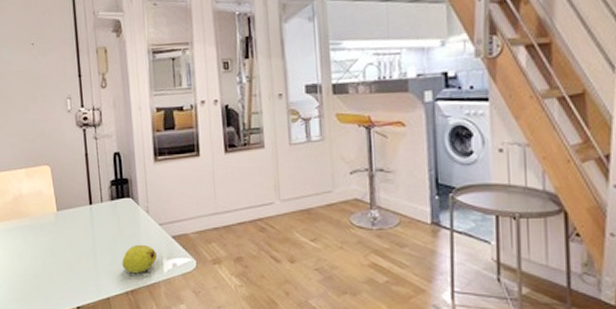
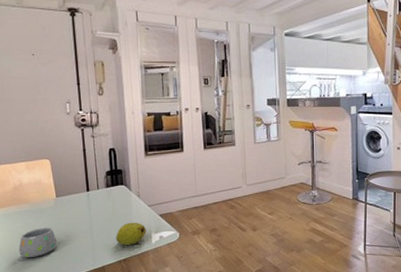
mug: none [18,246,58,282] -> present [18,227,57,259]

